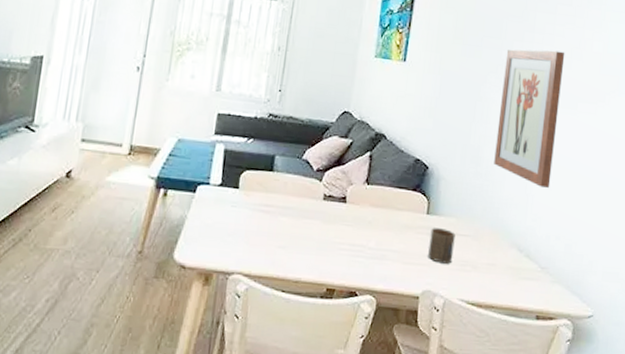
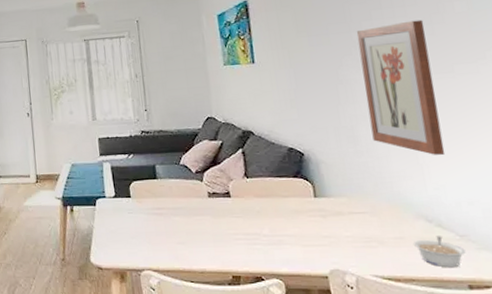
cup: present [428,228,455,264] -> none [323,209,355,242]
legume: none [501,266,542,298] -> present [413,236,466,268]

